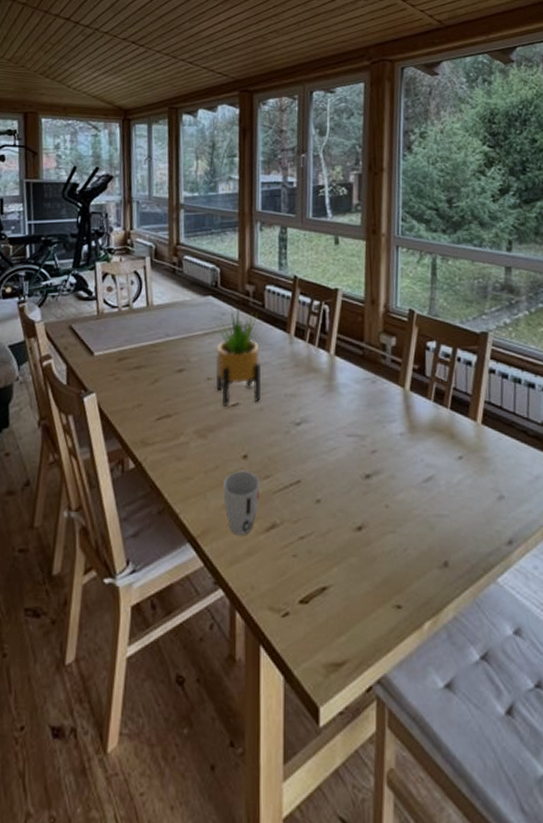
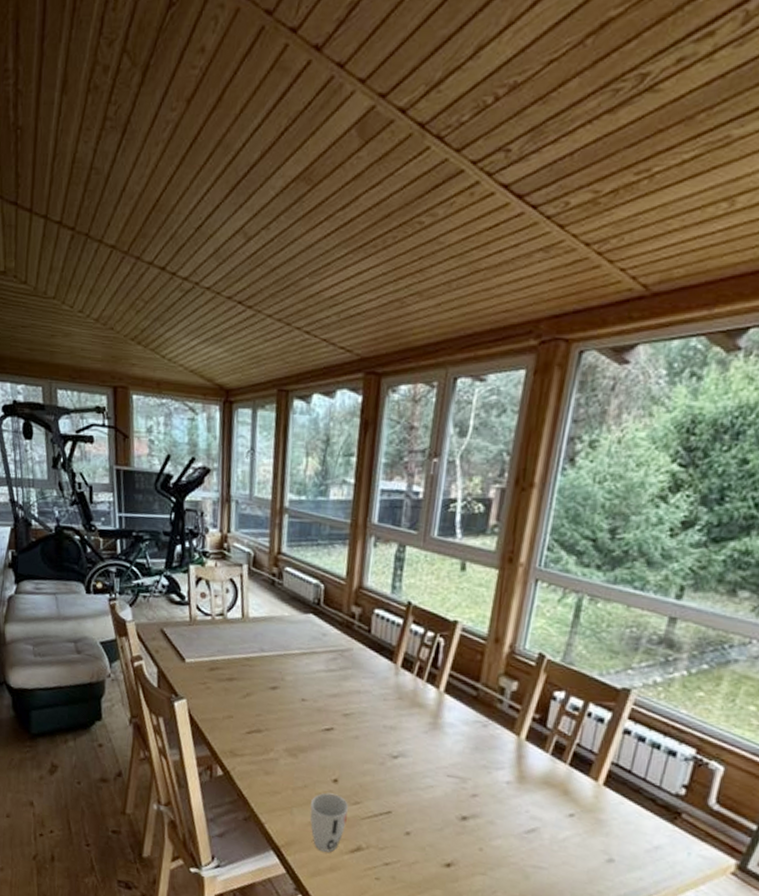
potted plant: present [215,308,261,406] -> none [309,630,362,730]

